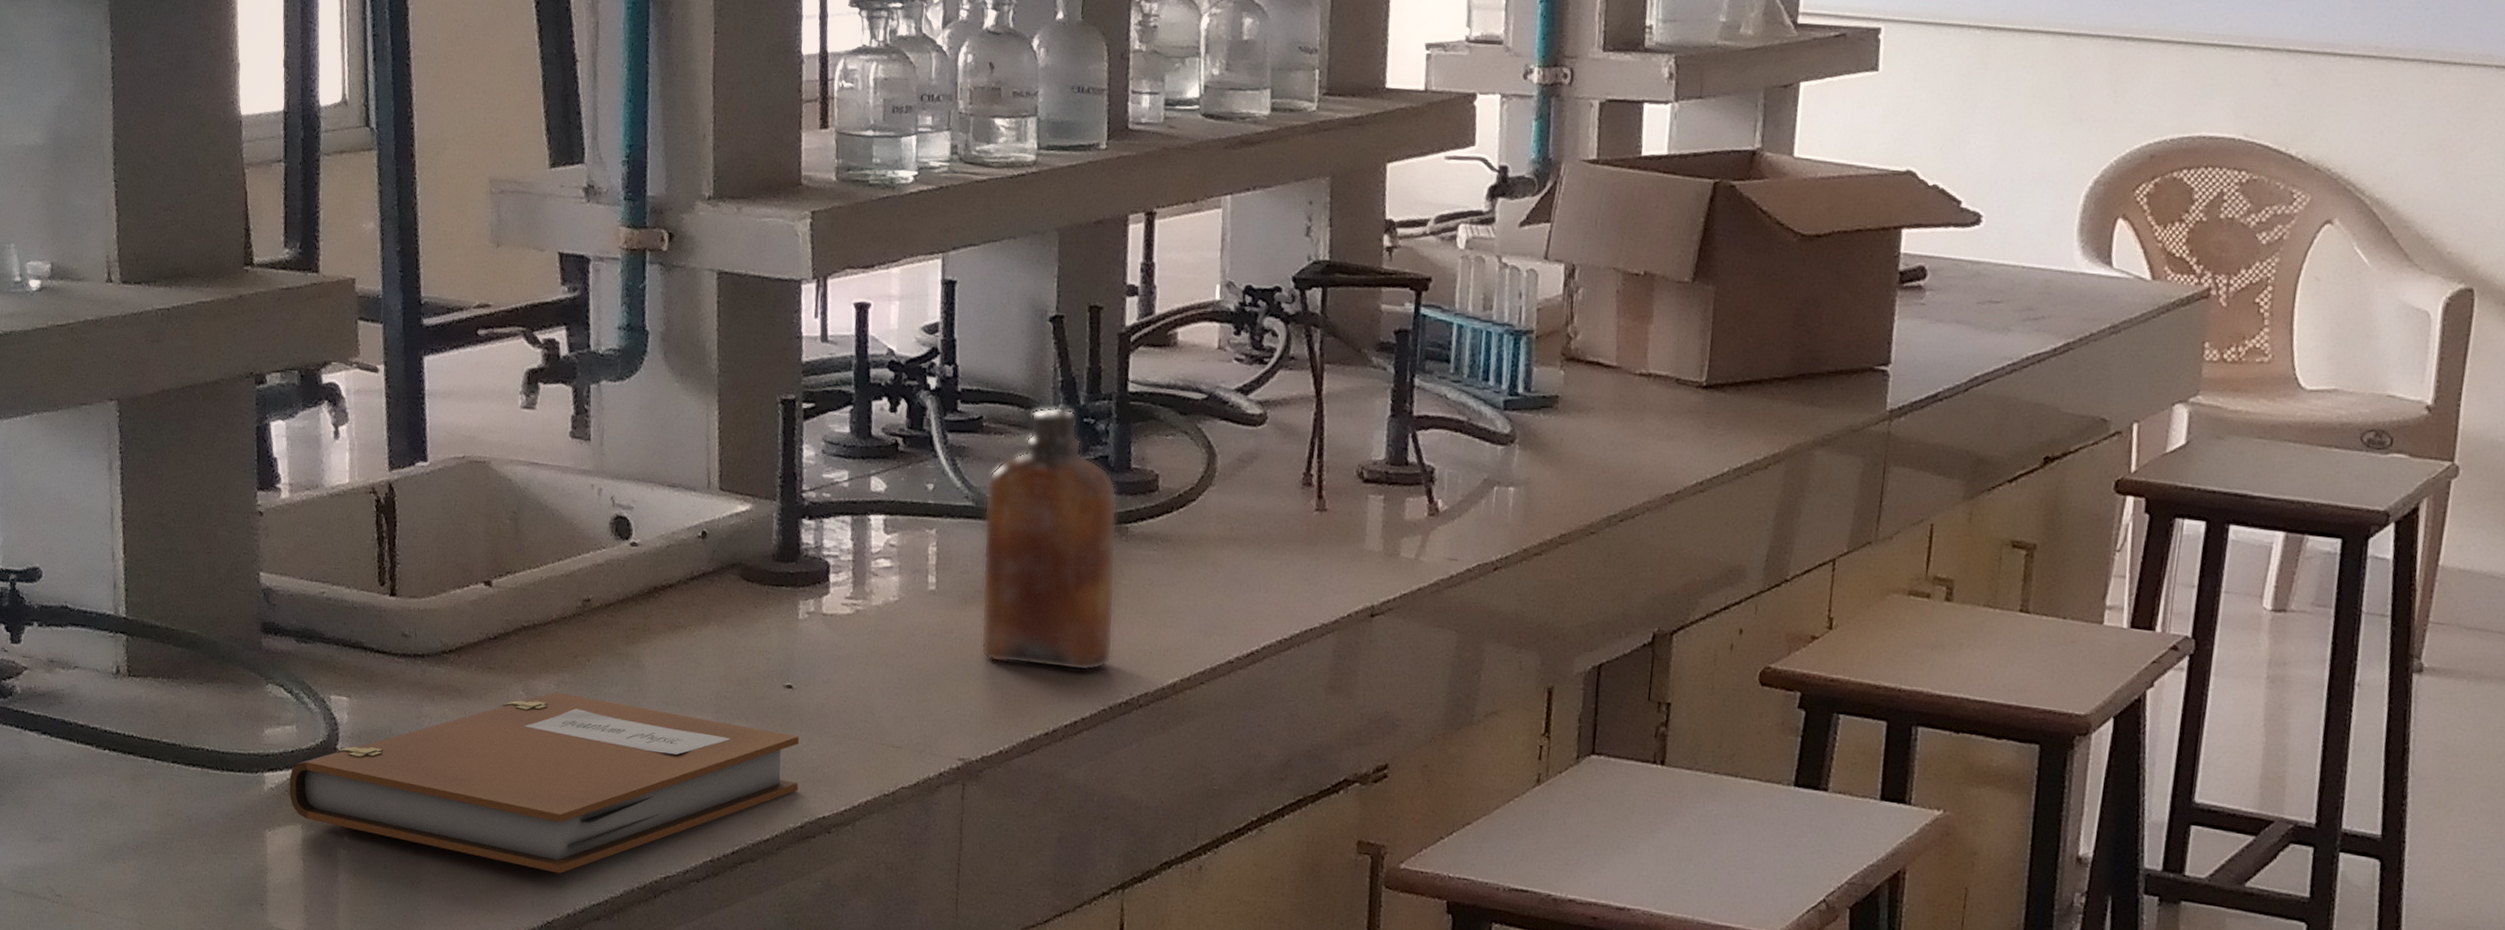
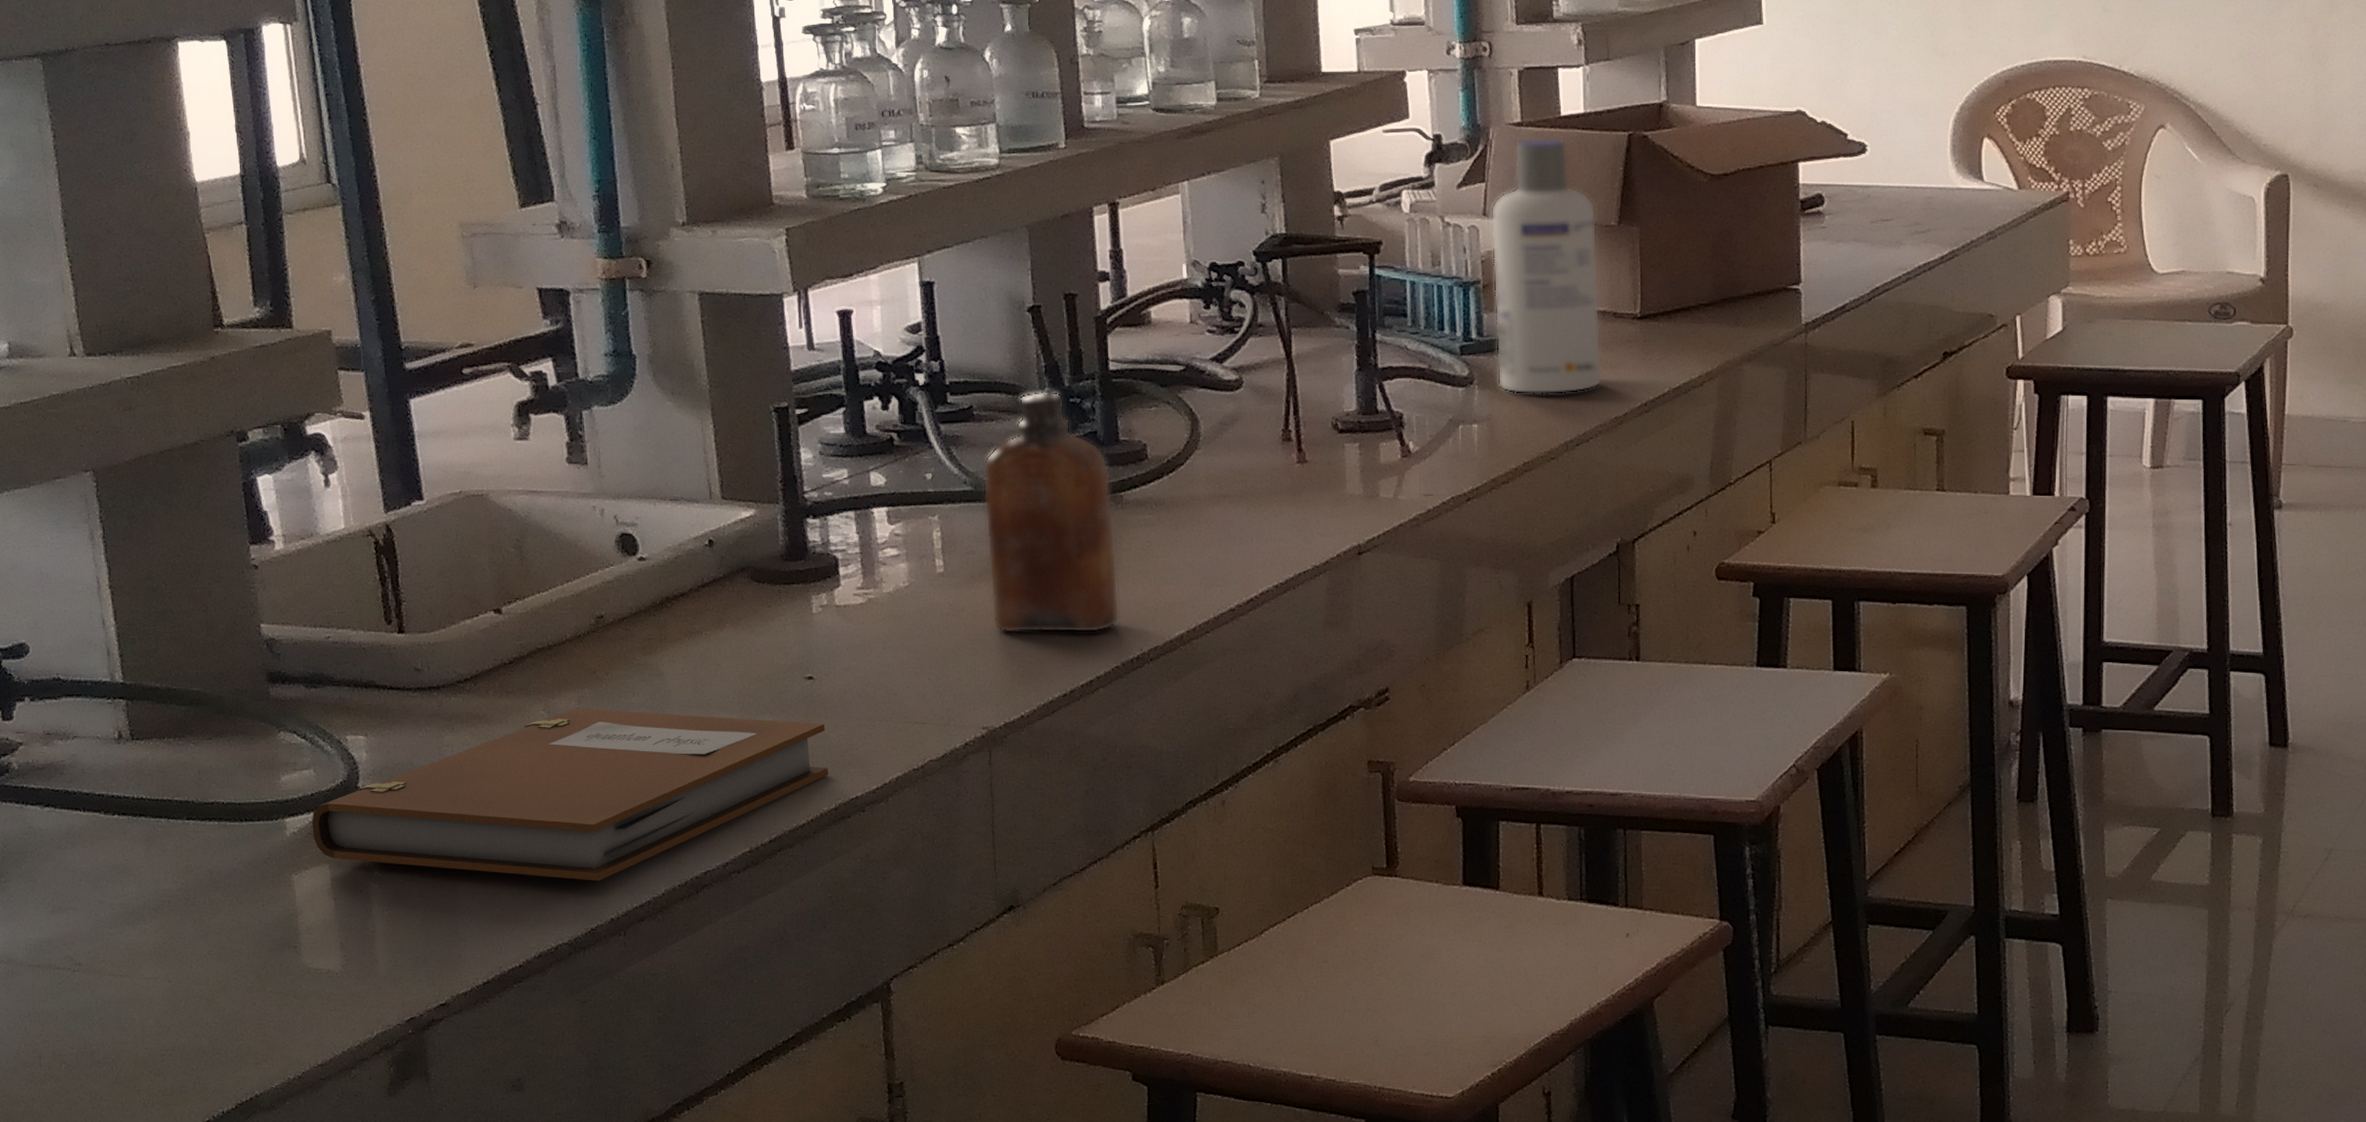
screw cap bottle: none [1541,178,1670,464] -> present [1491,138,1603,394]

